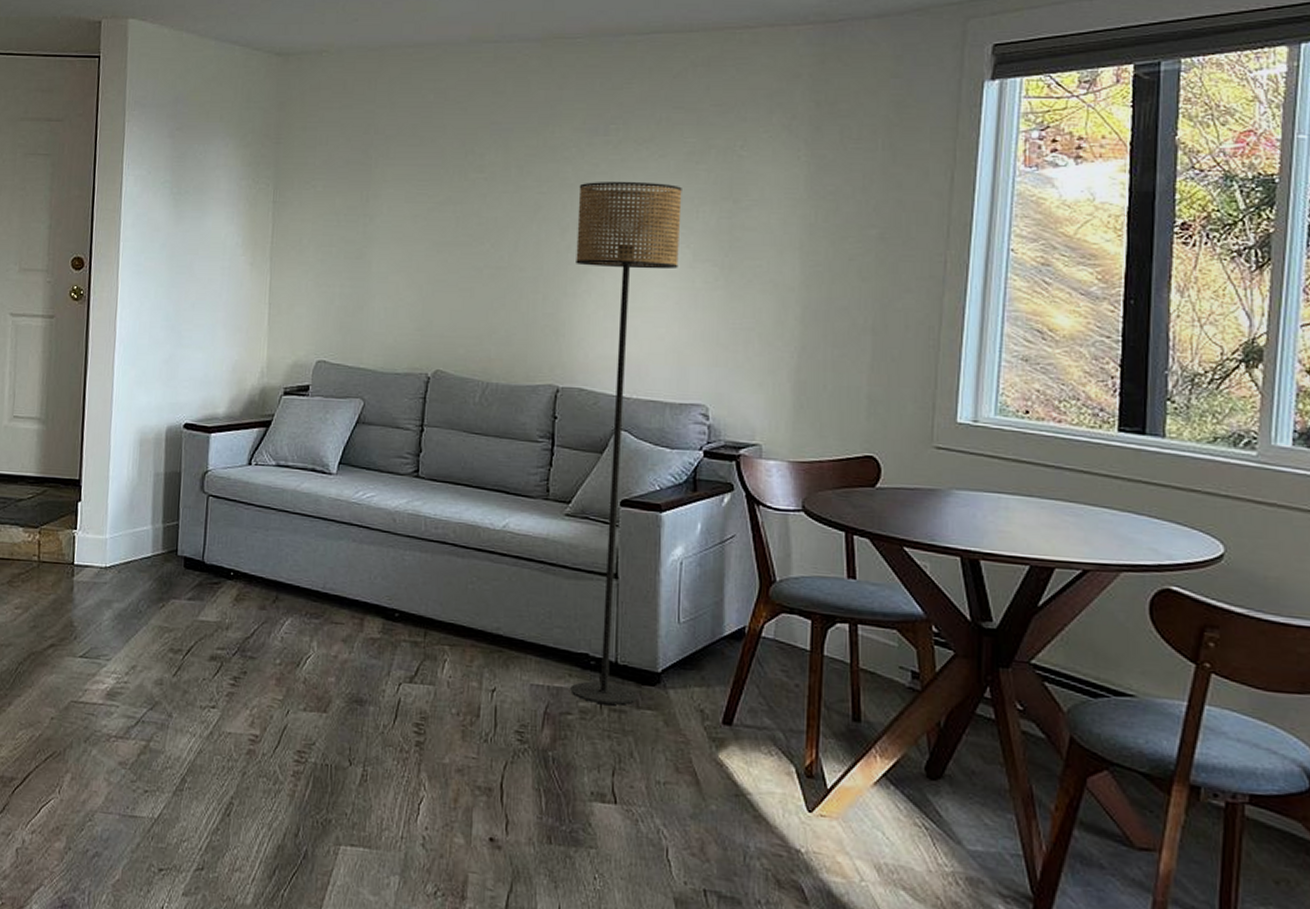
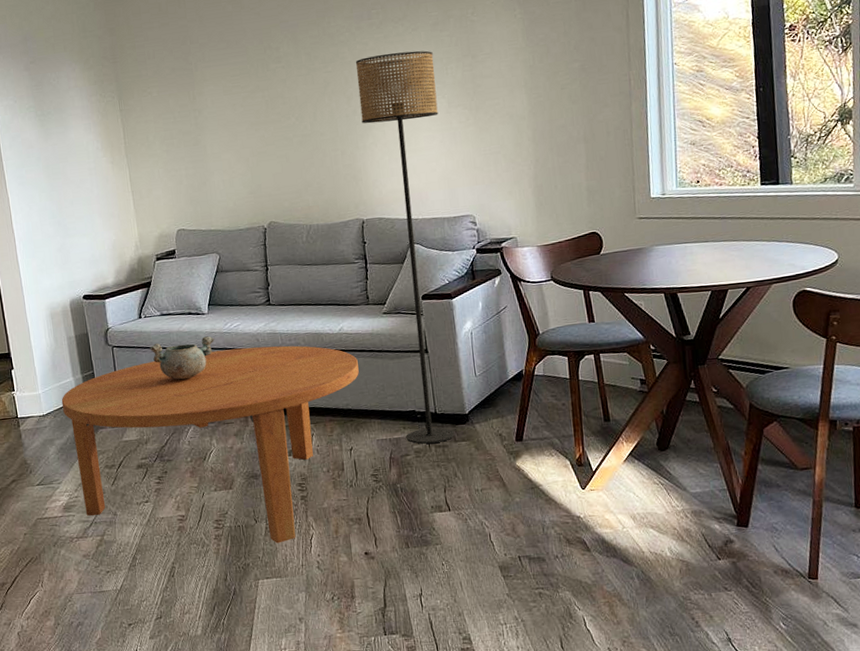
coffee table: none [130,523,521,800] -> present [61,345,359,544]
decorative bowl: none [254,500,339,555] -> present [150,336,214,380]

